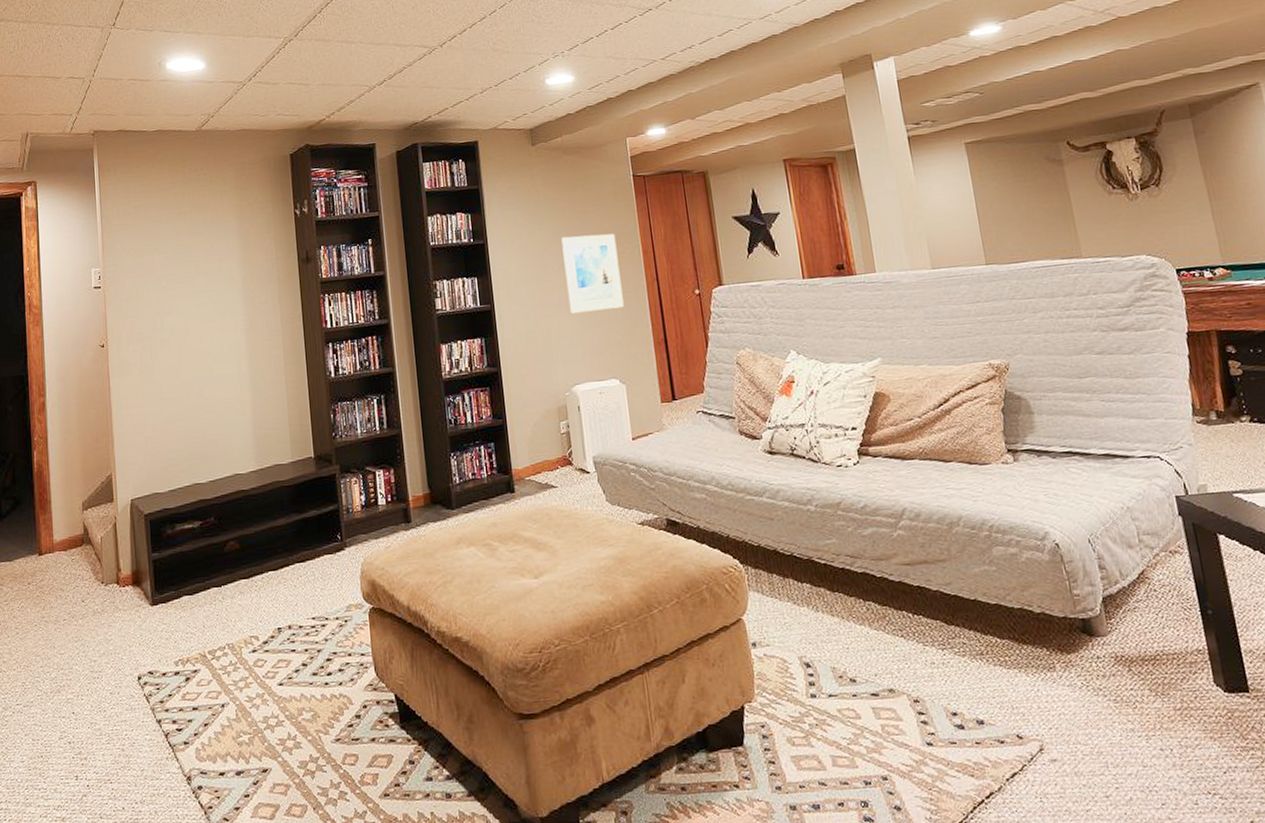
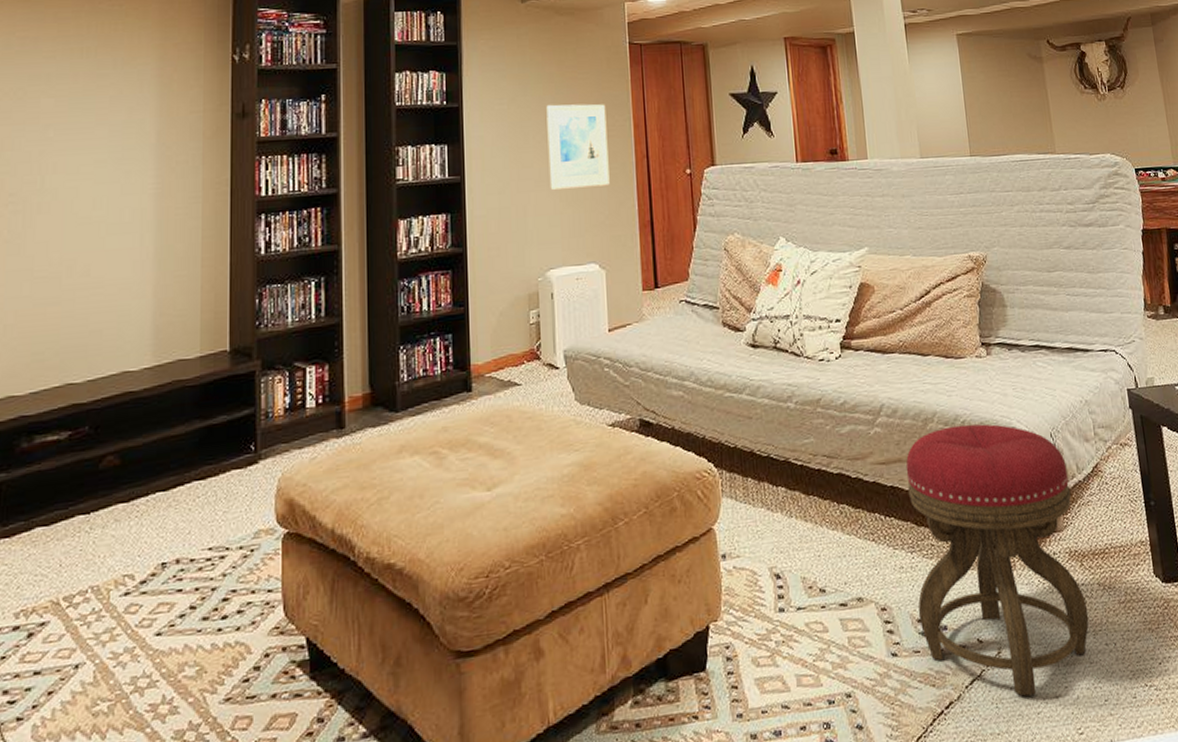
stool: none [932,528,1141,794] -> present [905,424,1089,697]

